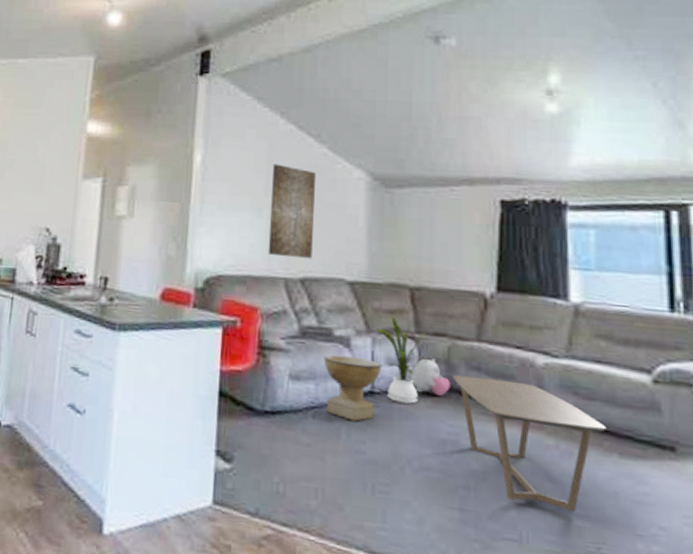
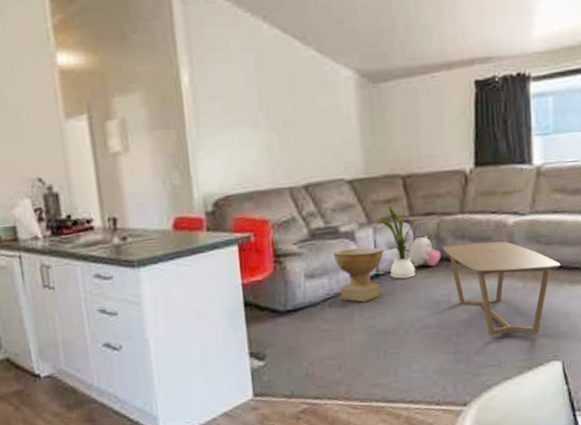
wall art: present [268,164,317,259] -> none [262,73,312,167]

